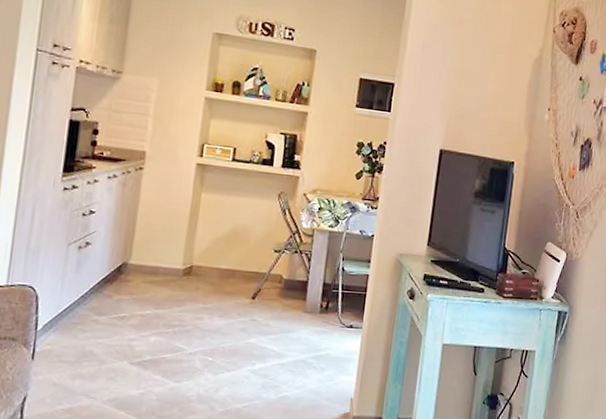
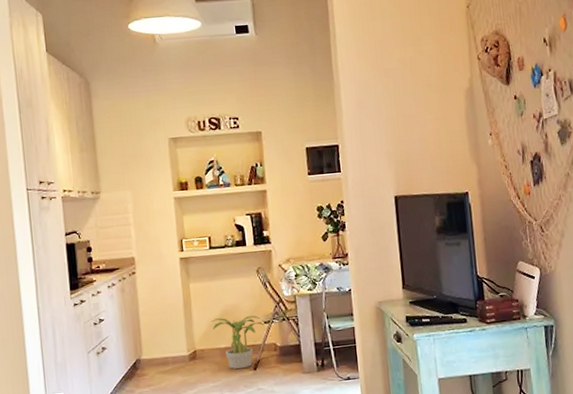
potted plant: none [217,236,273,295] -> present [211,315,264,369]

